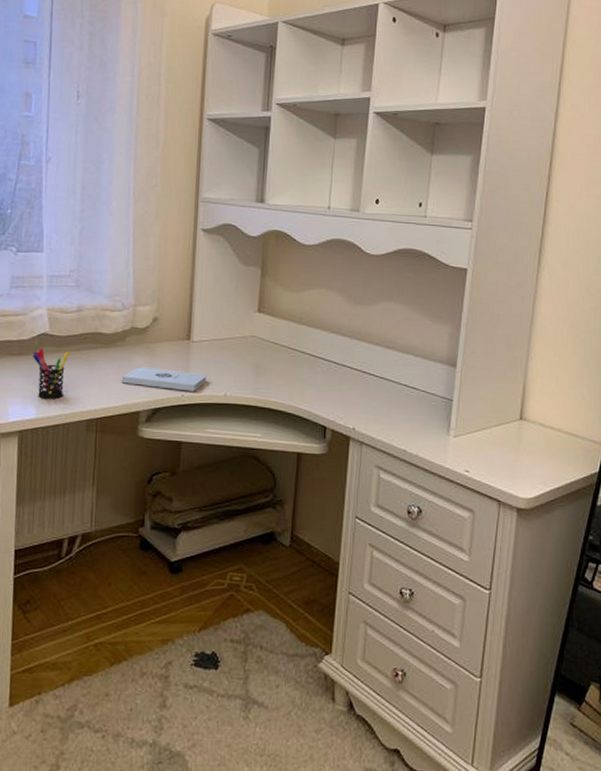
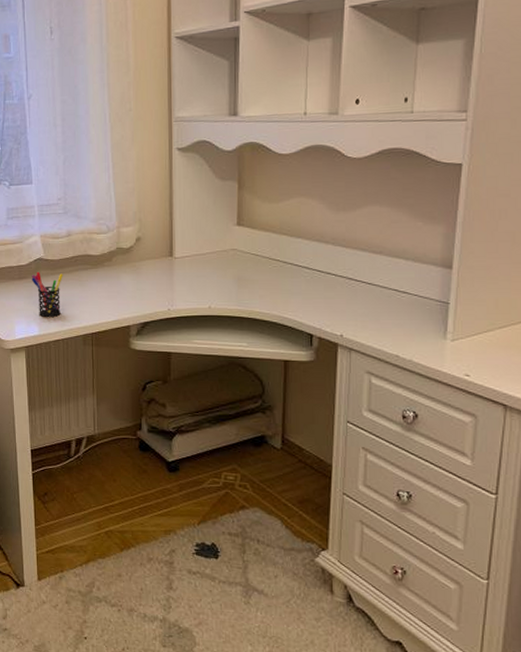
notepad: present [121,367,207,392] -> none [111,284,191,305]

